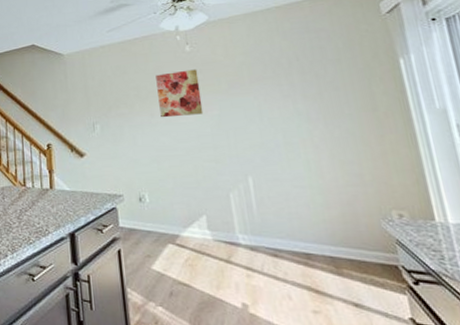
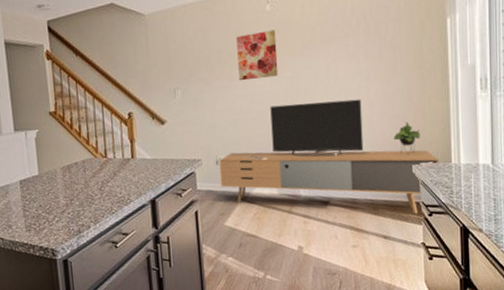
media console: none [142,141,418,280] -> present [219,99,439,214]

